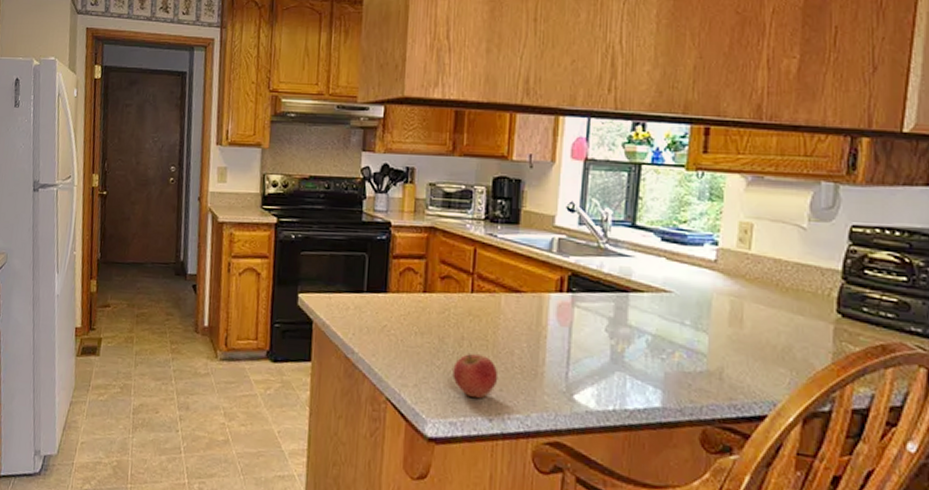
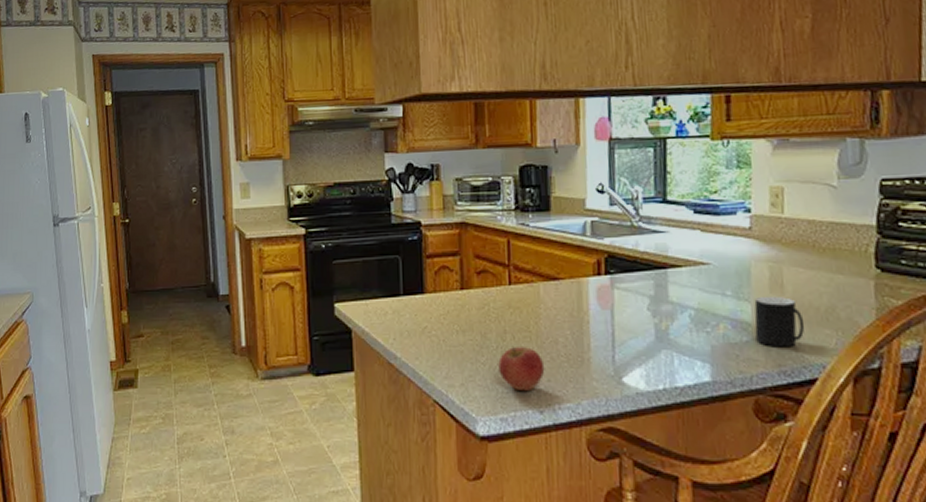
cup: none [710,328,760,382] -> present [754,296,805,348]

